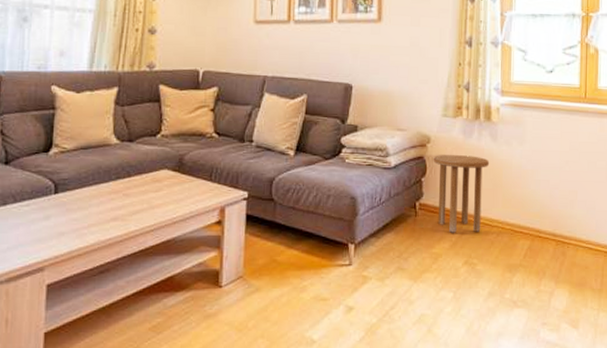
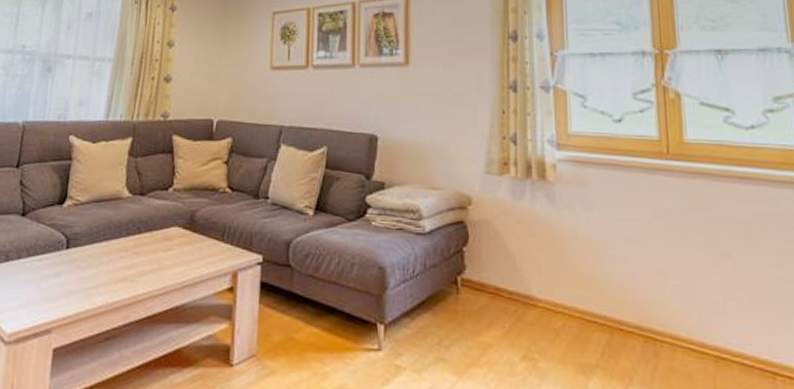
side table: present [433,154,490,233] -> none [476,219,548,319]

